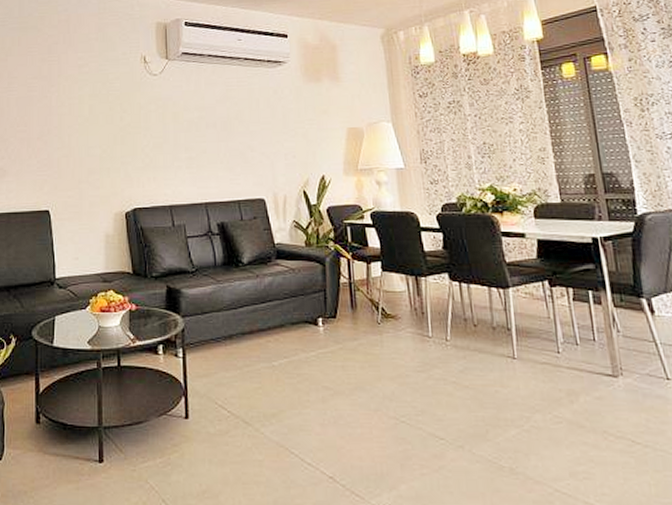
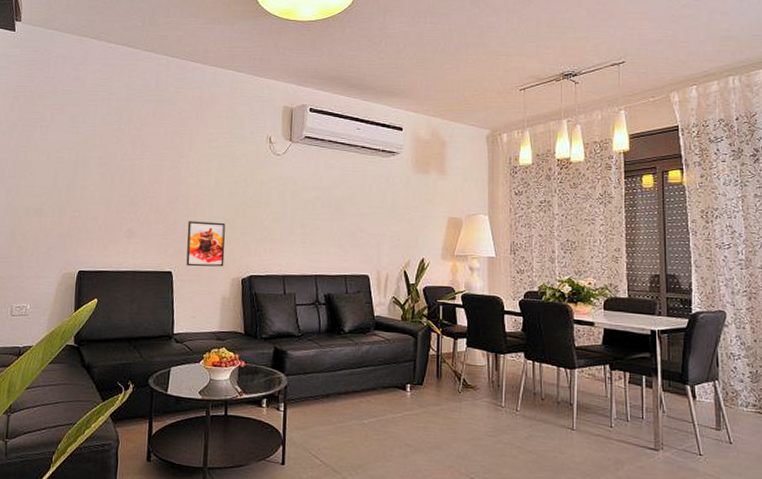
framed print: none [63,153,105,203] -> present [186,221,225,267]

